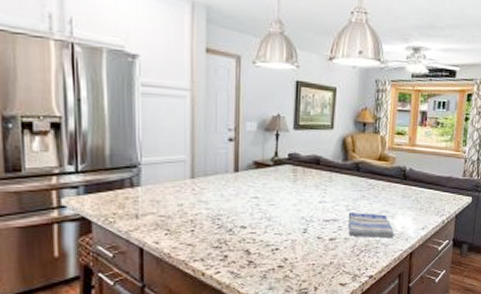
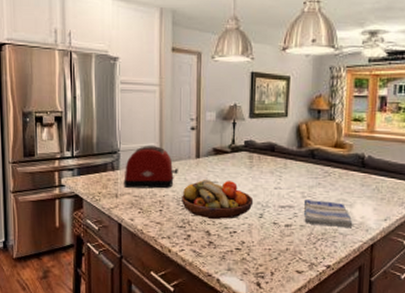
toaster: none [146,159,213,207] -> present [124,146,178,189]
fruit bowl: none [218,194,297,238] -> present [182,179,254,220]

